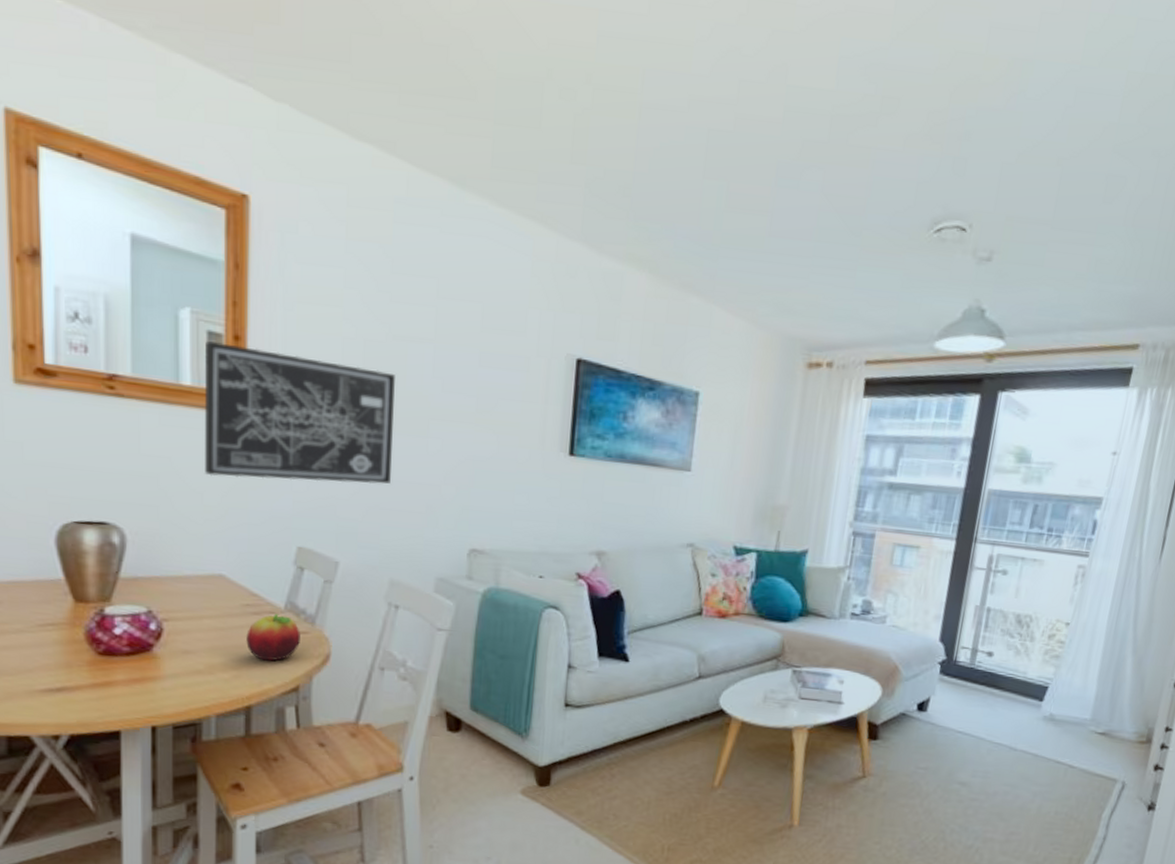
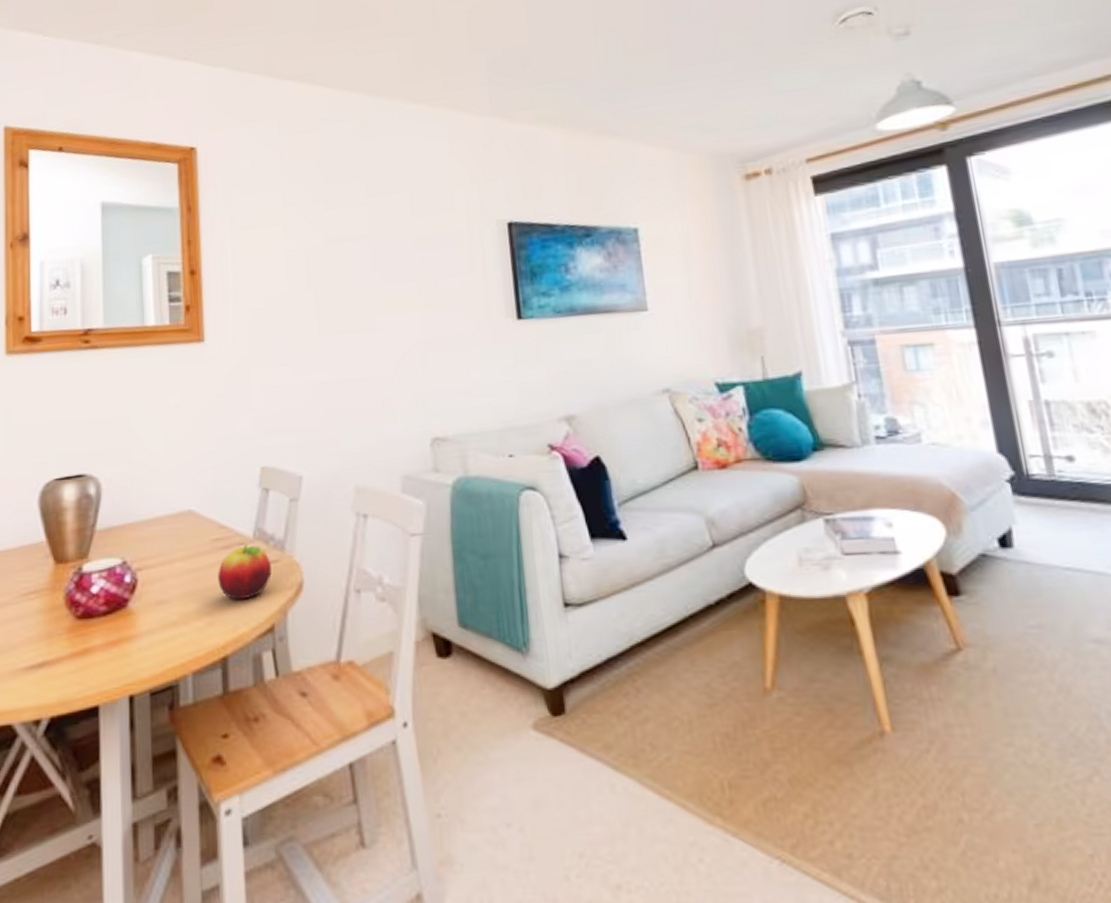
wall art: present [205,341,395,484] -> none [166,274,344,409]

